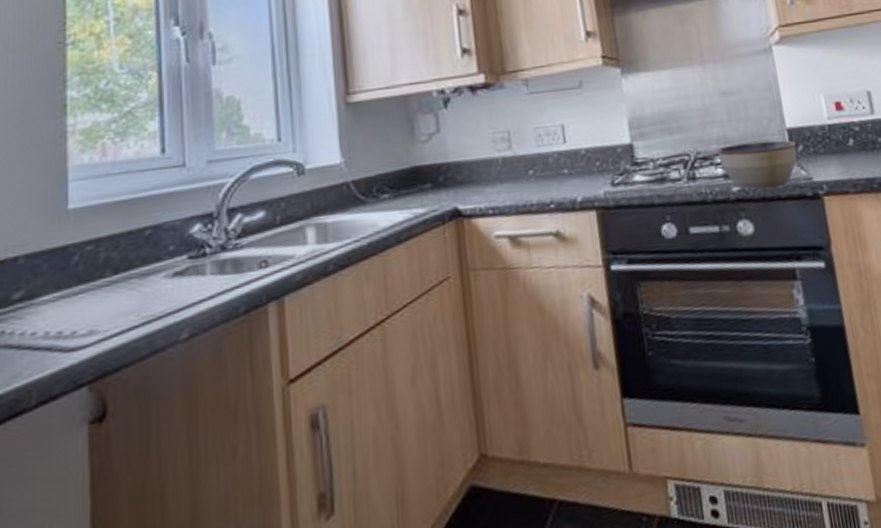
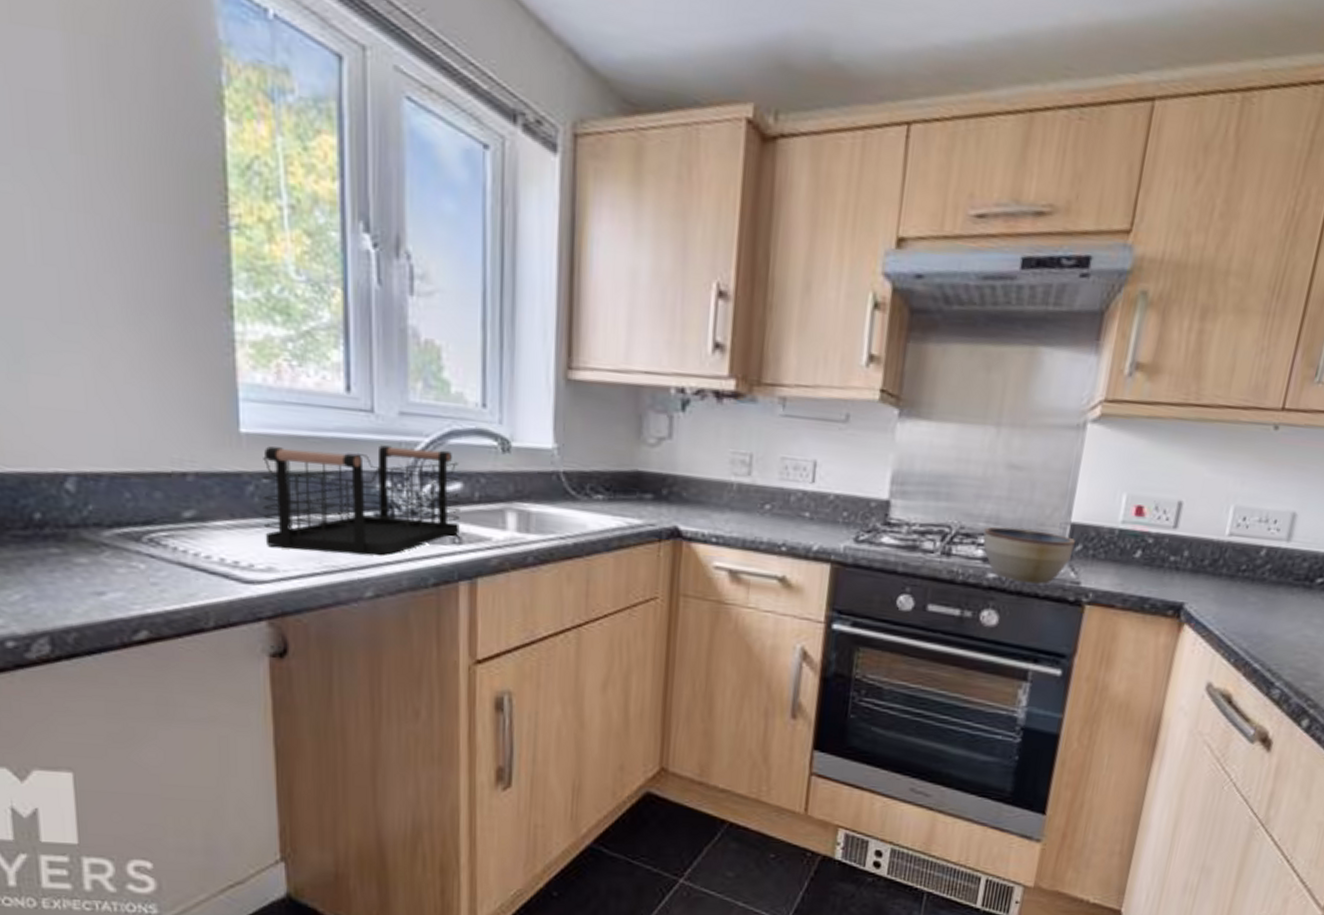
dish rack: none [86,185,265,310] -> present [262,445,461,555]

